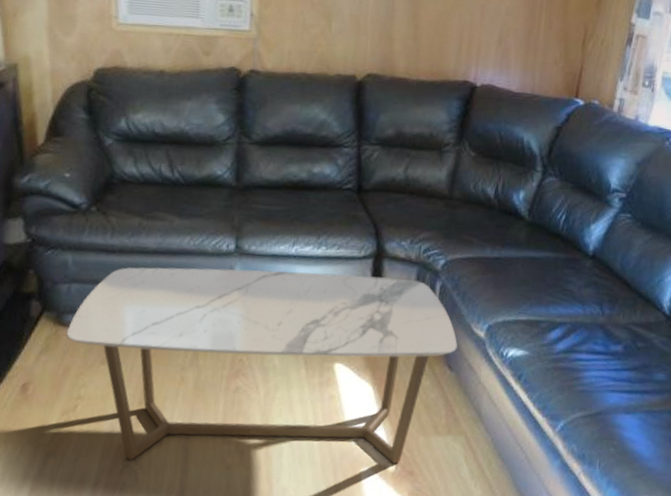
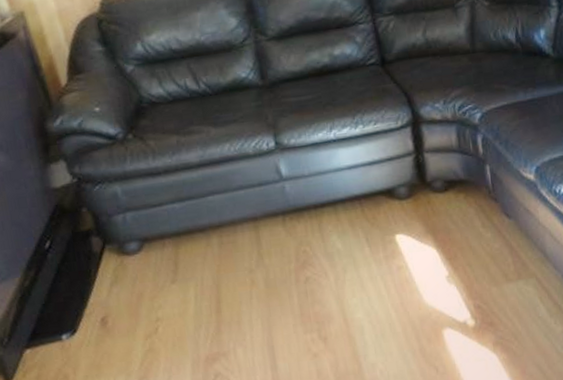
coffee table: present [66,267,458,464] -> none [131,138,511,369]

